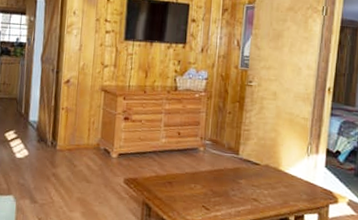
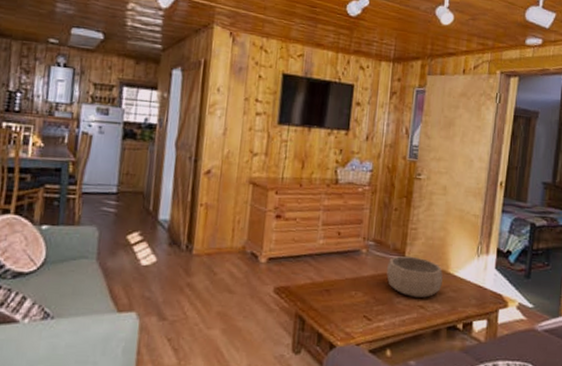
decorative bowl: none [222,154,275,192] -> present [387,256,443,298]

